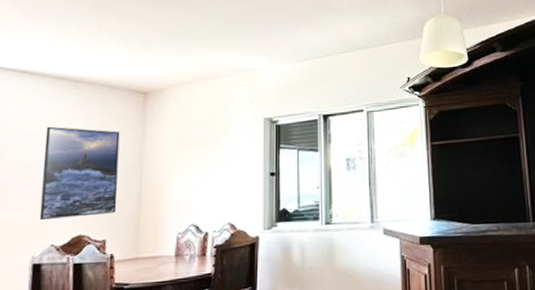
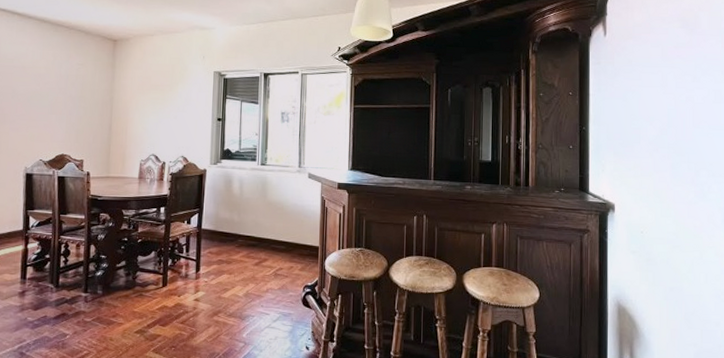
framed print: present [39,126,120,221] -> none [30,62,94,140]

